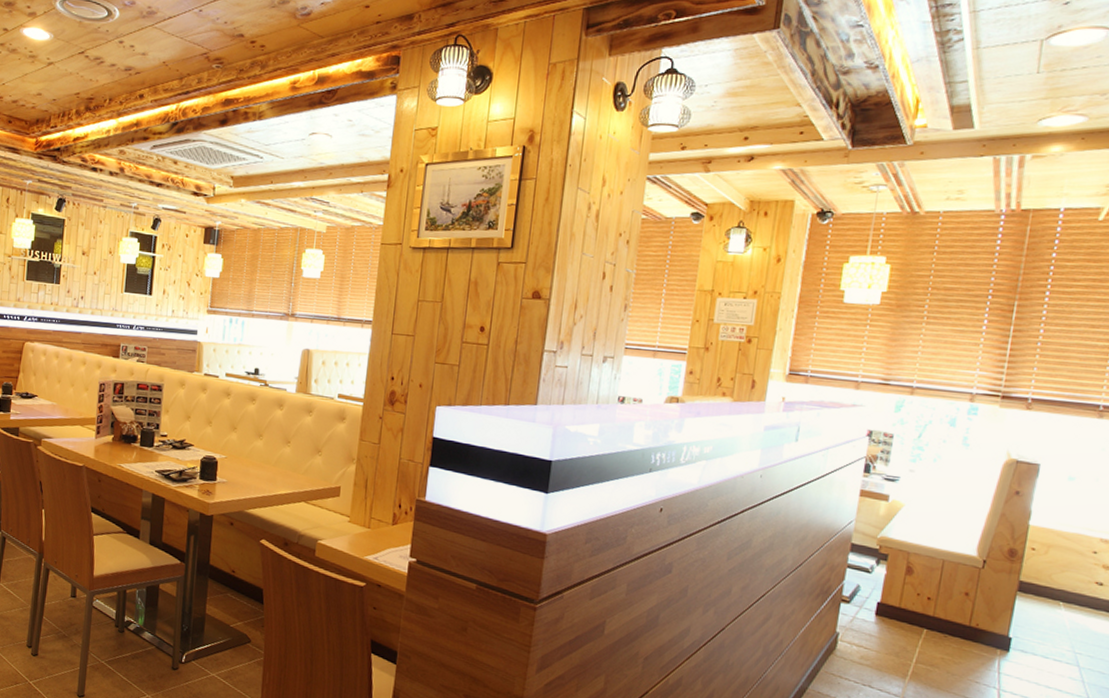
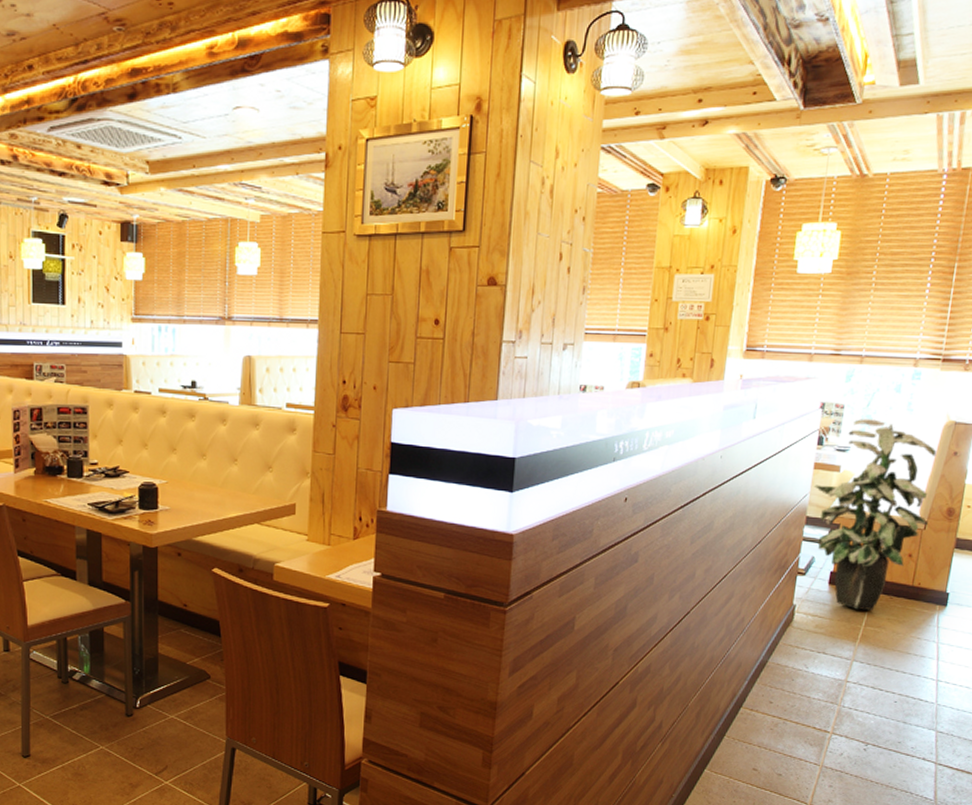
indoor plant: none [859,449,996,647] -> present [813,419,937,610]

